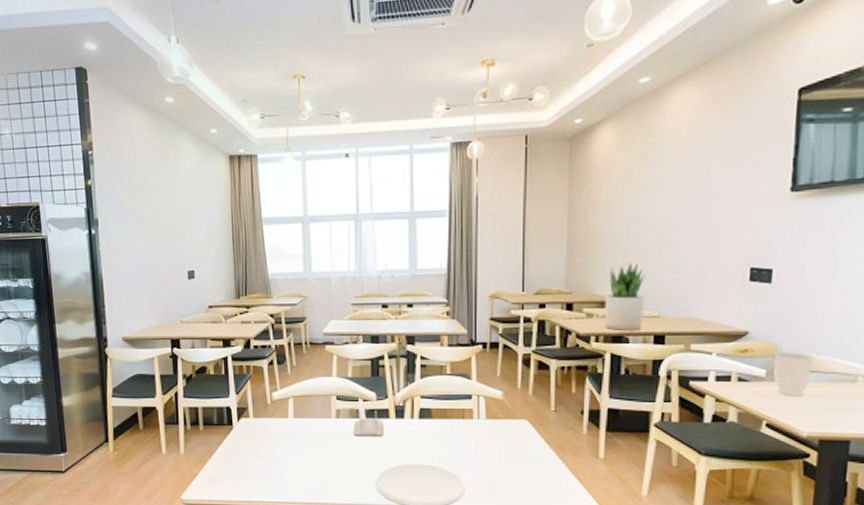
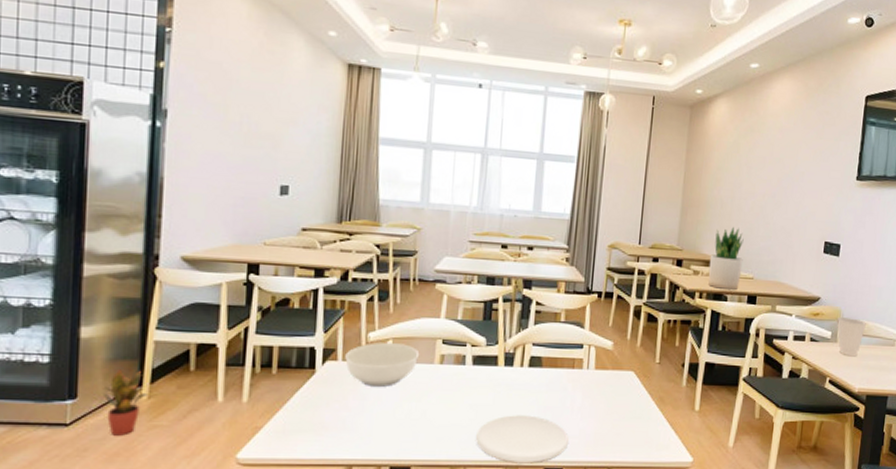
potted plant: none [82,429,114,480] -> present [102,369,149,436]
bowl: none [255,401,318,439] -> present [345,343,420,387]
napkin holder: present [354,411,383,436] -> none [458,357,491,385]

